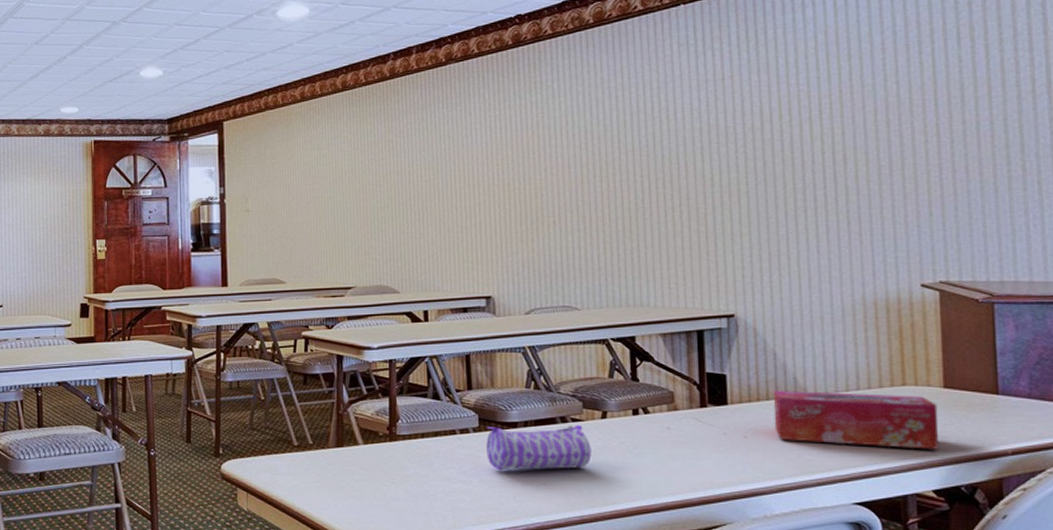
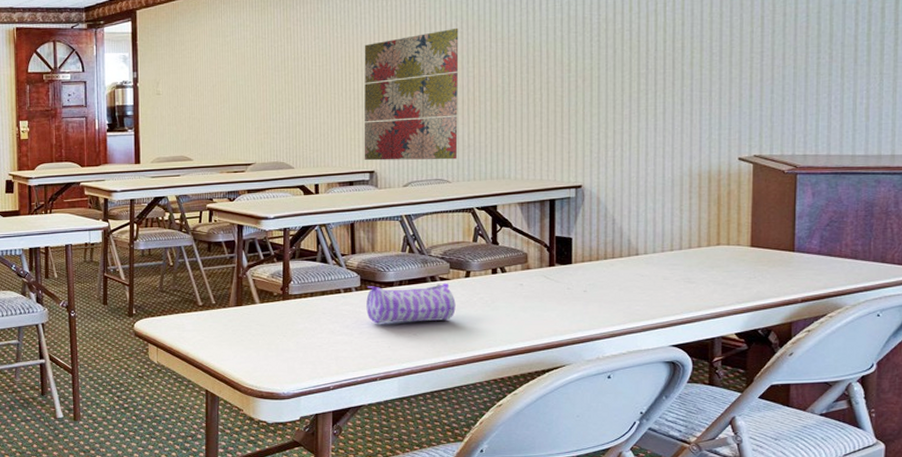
wall art: none [475,138,587,285] -> present [364,27,459,161]
tissue box: present [773,390,939,450] -> none [610,250,745,299]

